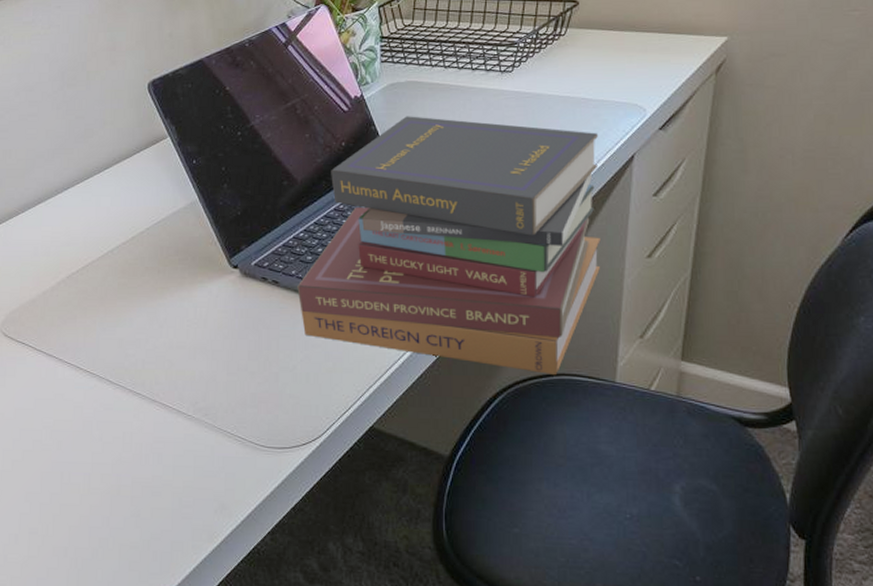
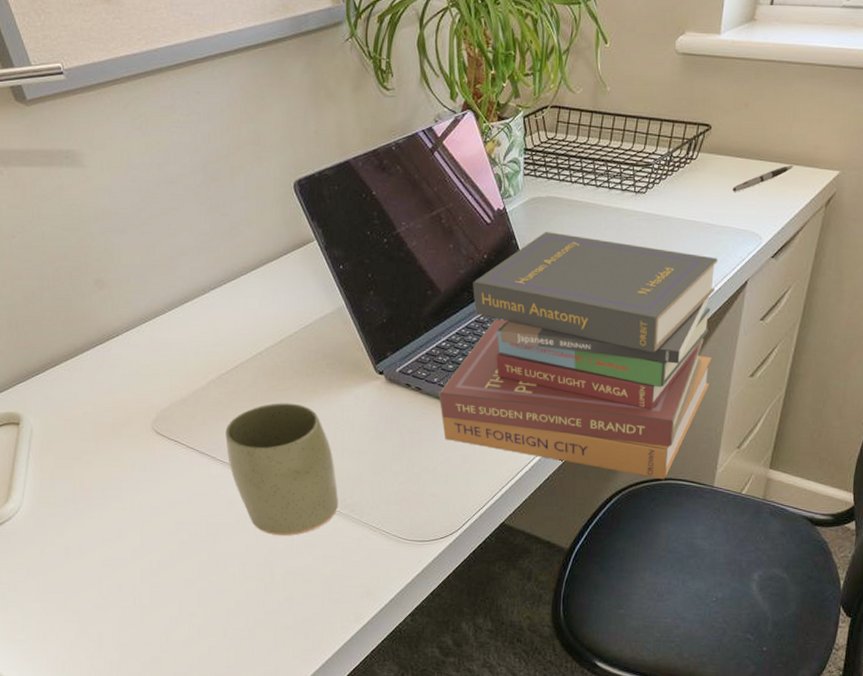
mug: none [73,301,190,444] -> present [225,403,338,536]
pen: none [608,35,674,65] -> present [733,165,793,192]

